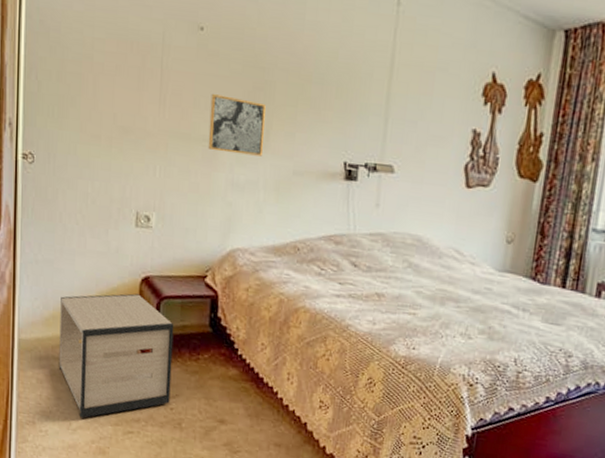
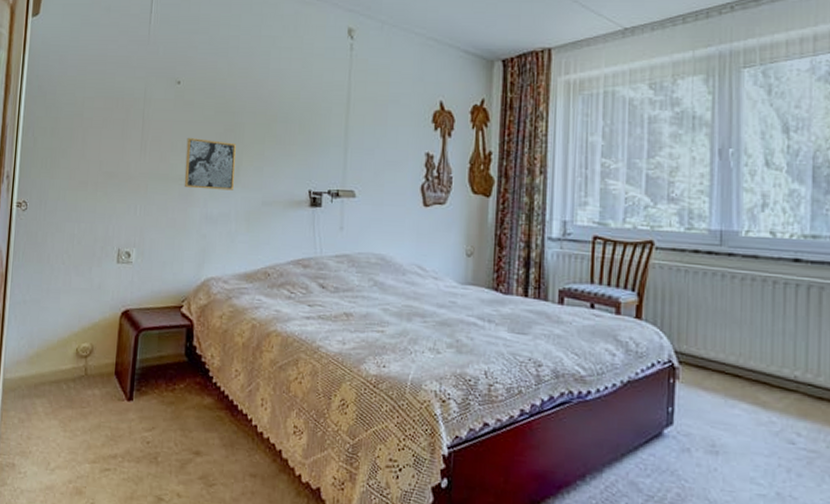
nightstand: present [58,293,174,419] -> none [40,327,152,457]

